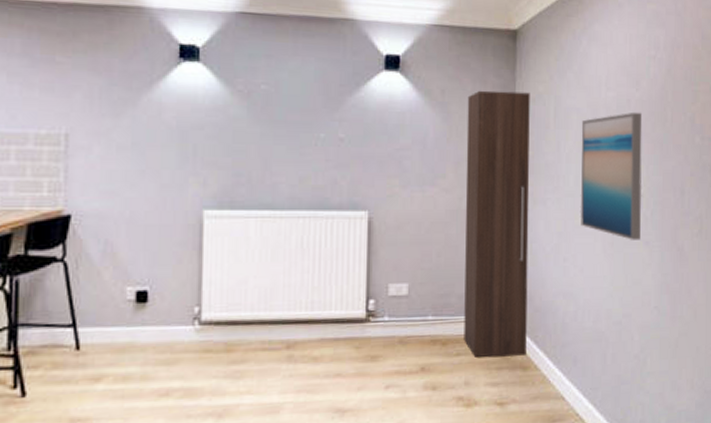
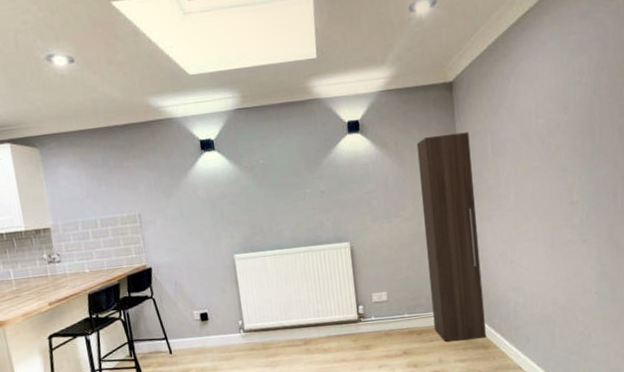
wall art: present [580,112,642,240] -> none [516,132,578,241]

